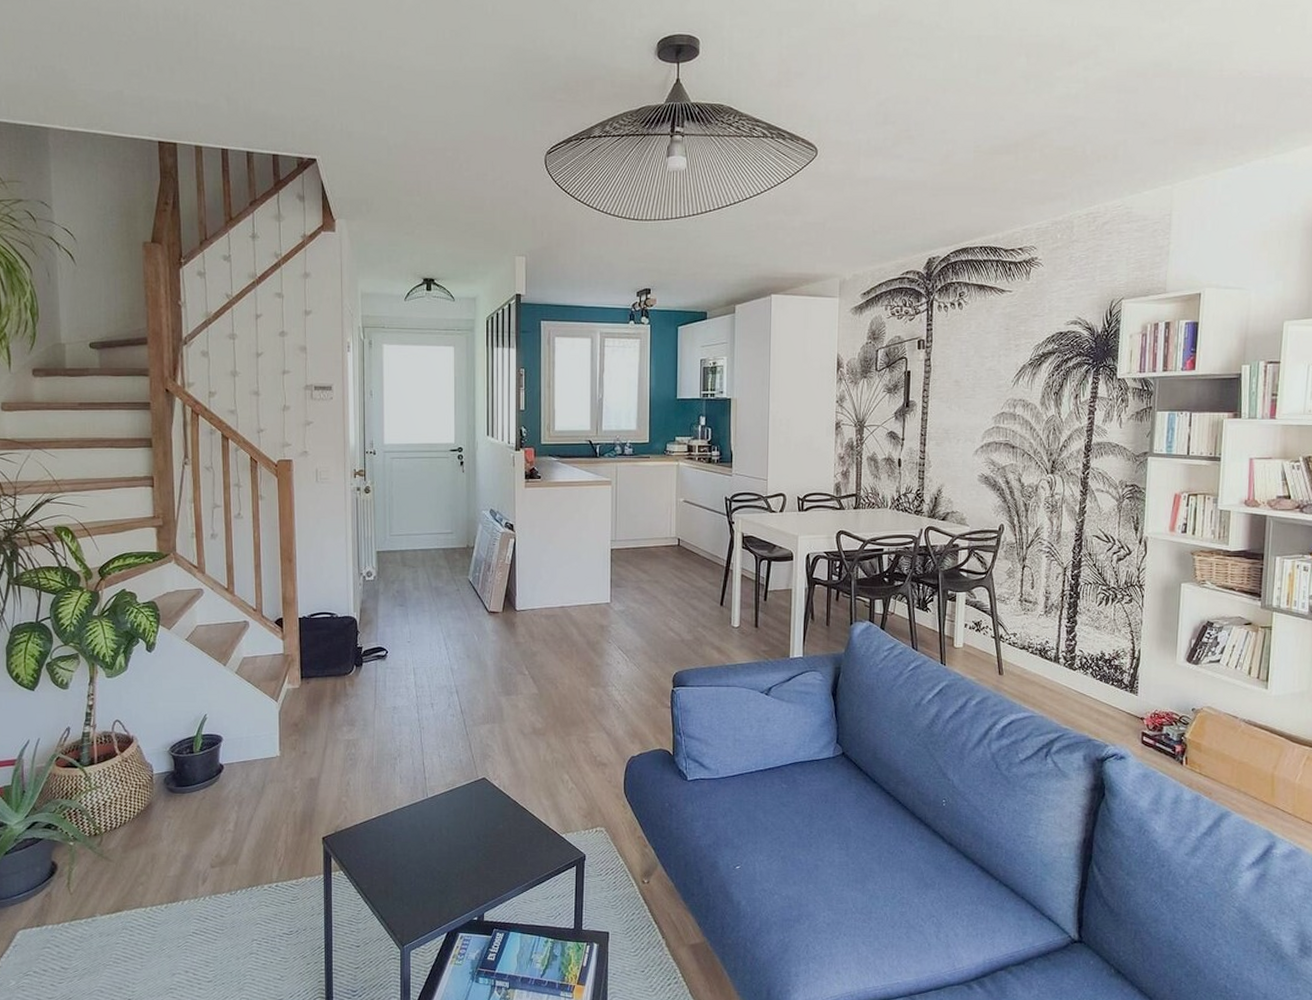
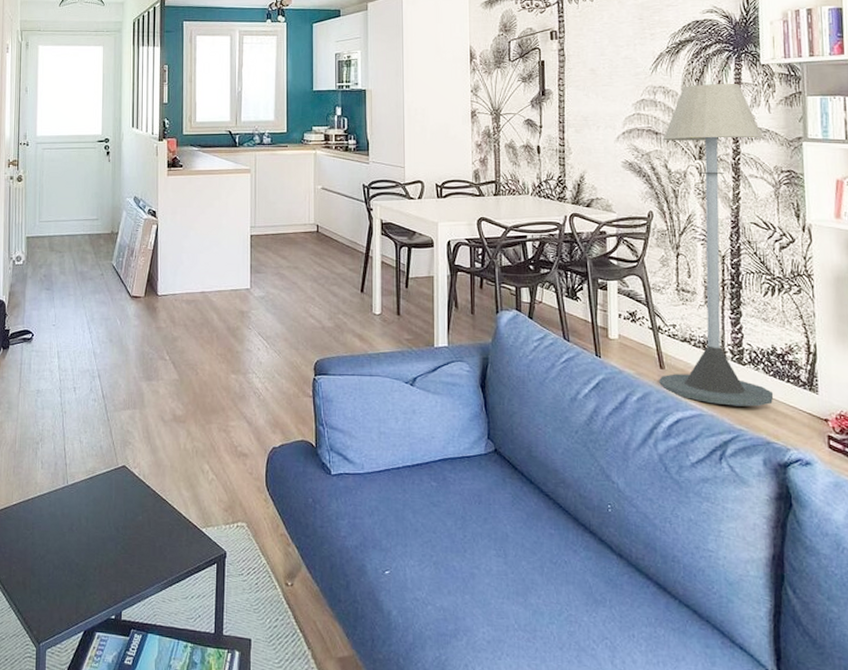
floor lamp: none [997,397,1113,708] -> present [659,83,774,407]

